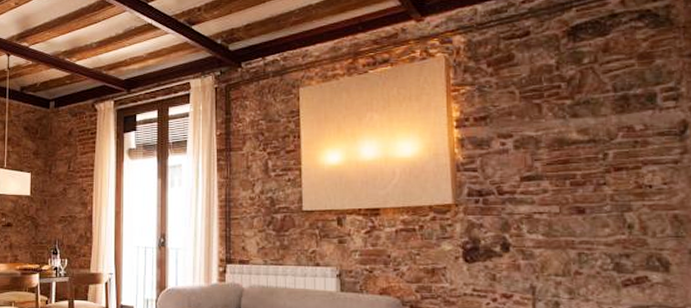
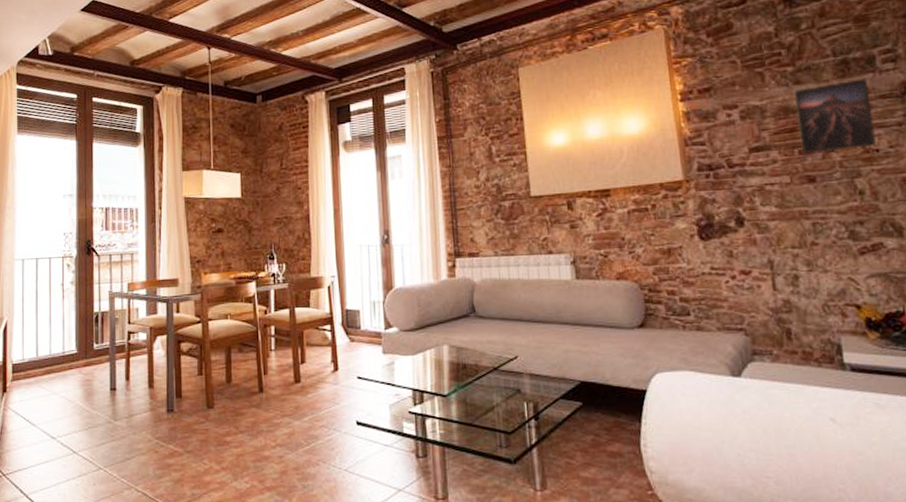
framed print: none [570,115,651,186] -> present [793,78,877,154]

